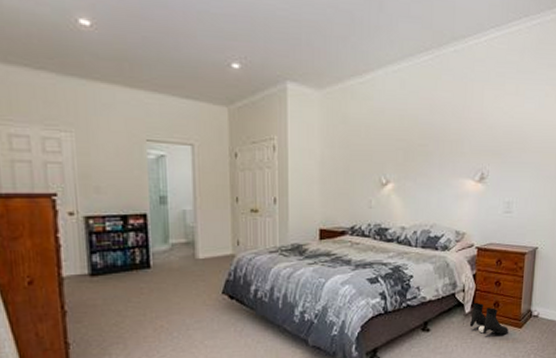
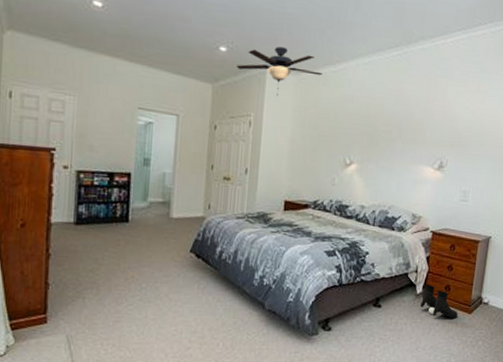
ceiling fan: none [253,59,349,115] -> present [237,46,323,96]

